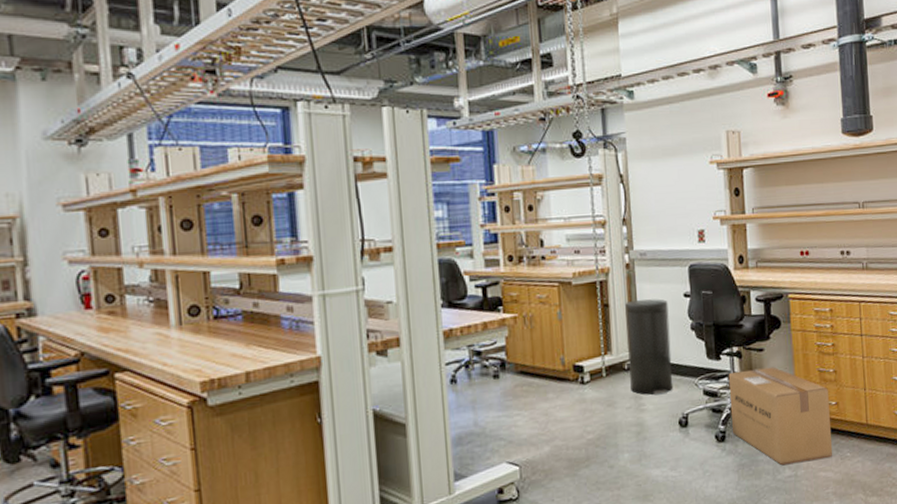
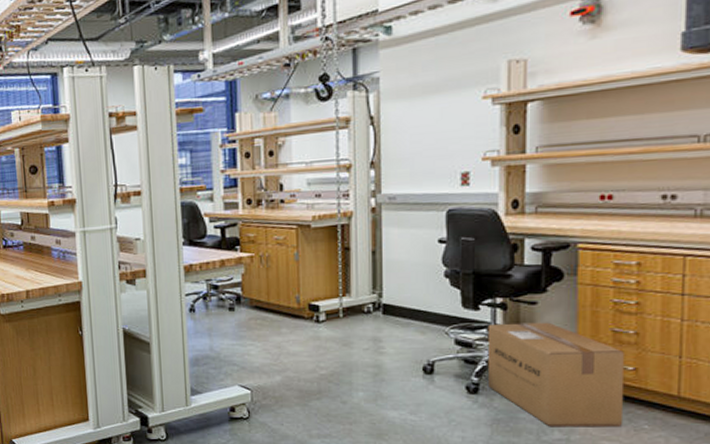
pedal bin: present [625,298,673,395] -> none [368,244,419,339]

